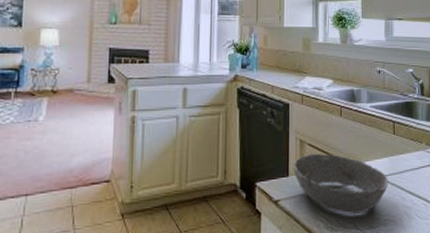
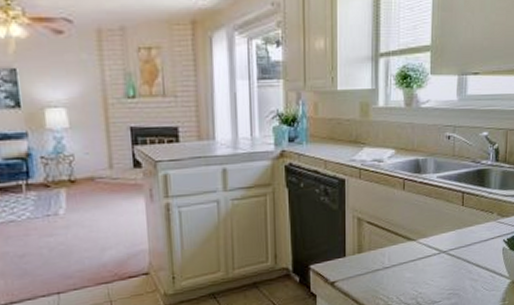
bowl: present [294,153,388,214] -> none [351,230,454,291]

